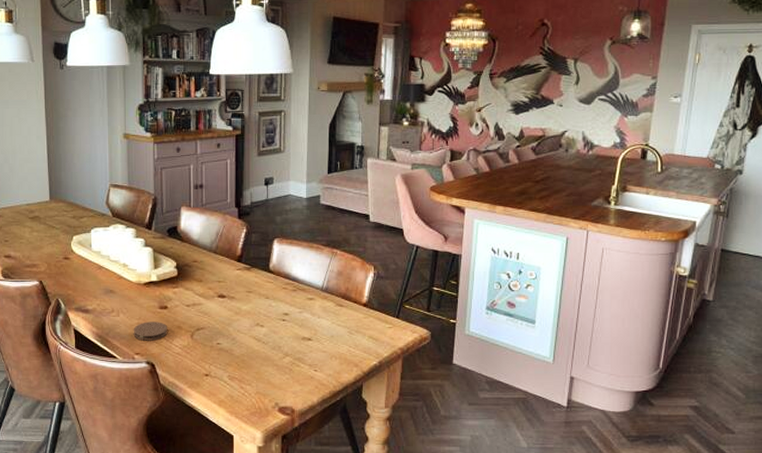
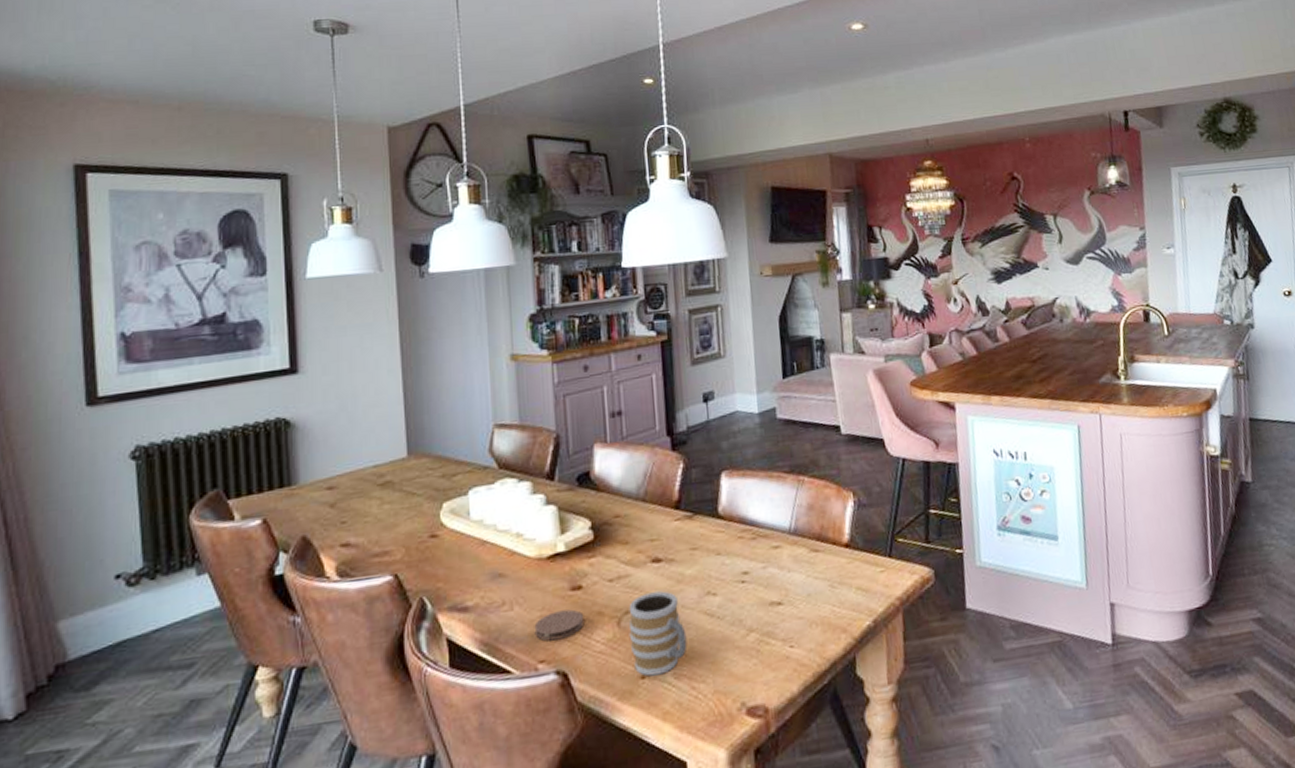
mug: none [199,318,240,375] -> present [629,591,688,677]

